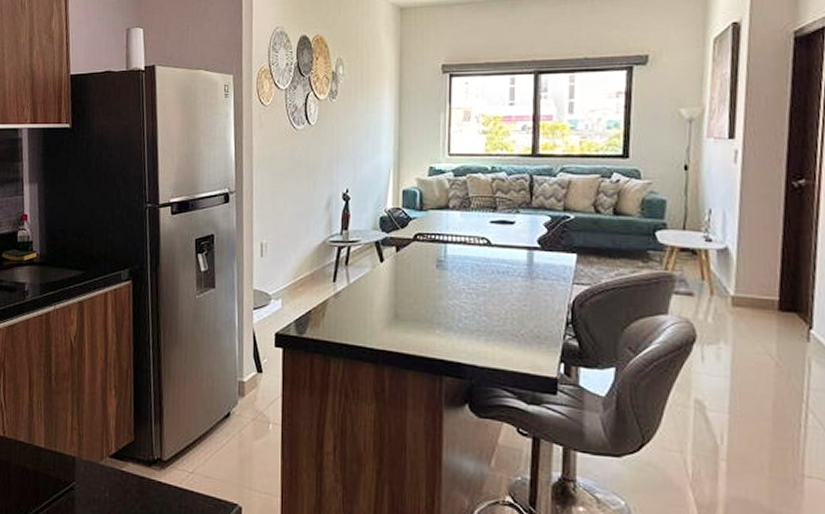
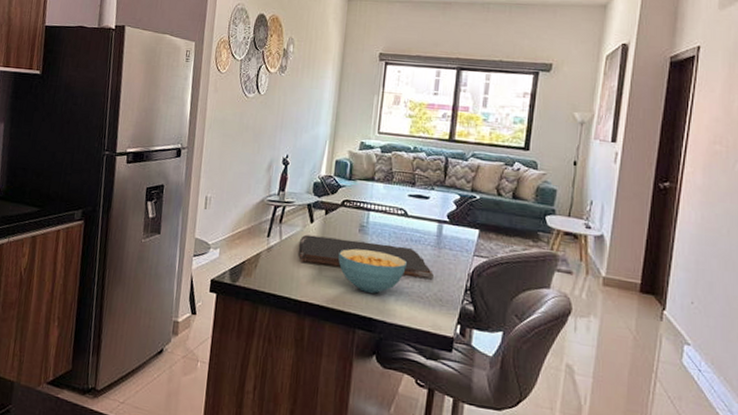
cutting board: none [370,275,528,314] -> present [299,234,434,279]
cereal bowl: none [416,287,495,335] -> present [338,248,407,294]

